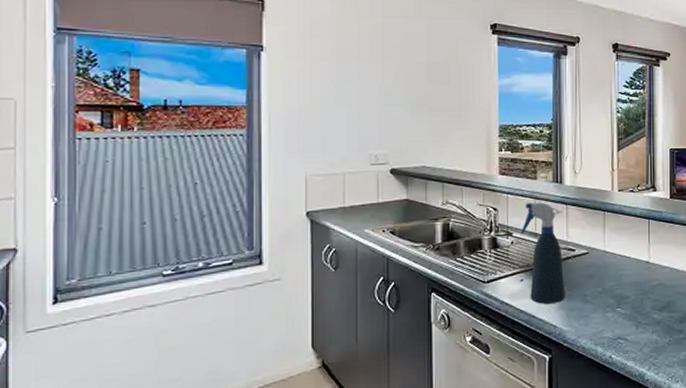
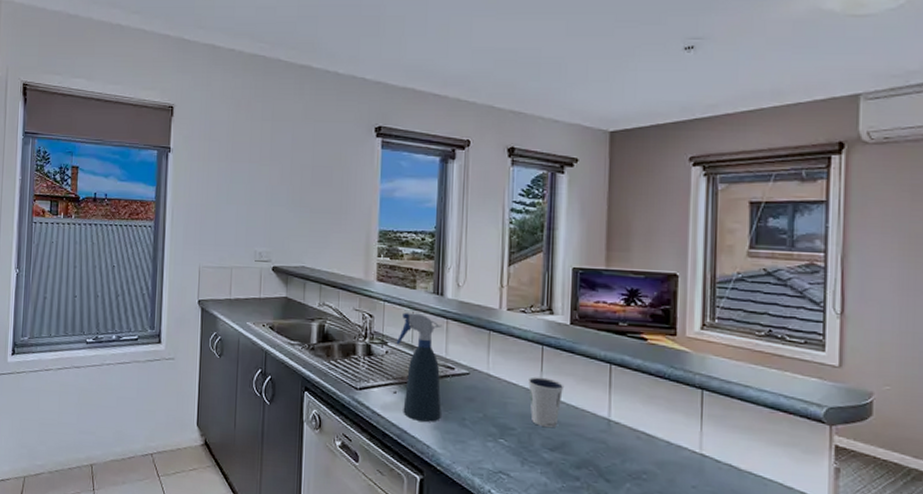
dixie cup: none [638,247,668,292] -> present [527,377,565,428]

